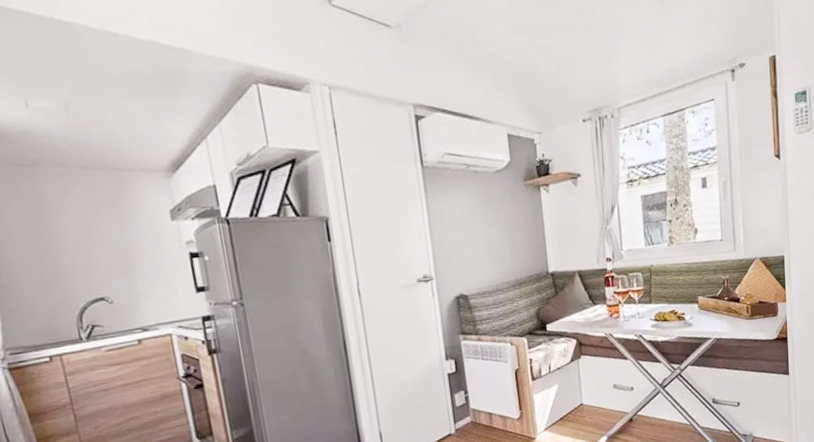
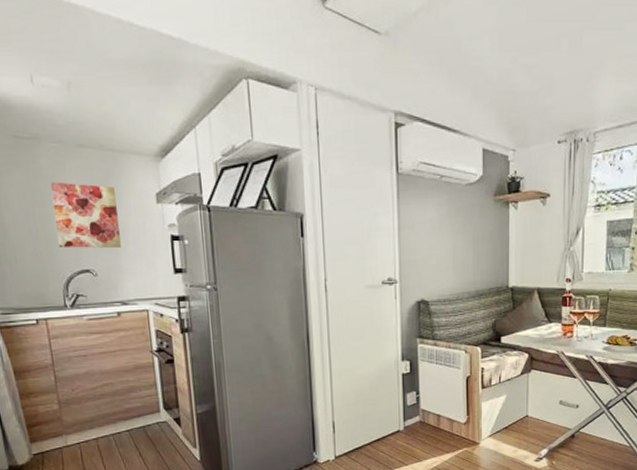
wall art: none [54,207,137,277] -> present [49,181,121,248]

